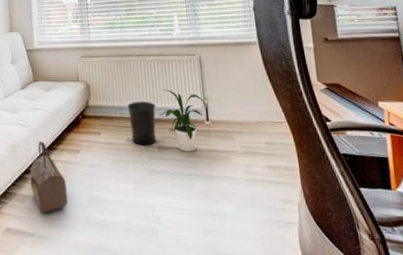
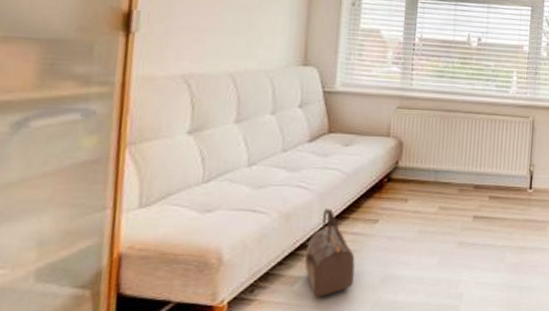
waste bin: present [127,101,157,145] -> none [445,164,478,214]
house plant: present [159,89,206,152] -> none [480,152,532,222]

